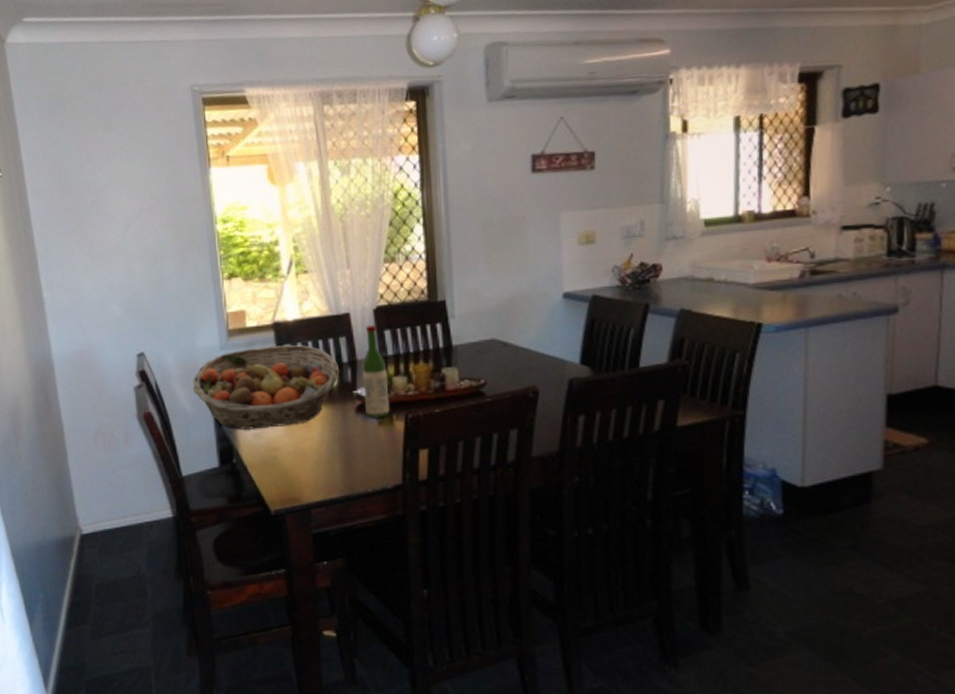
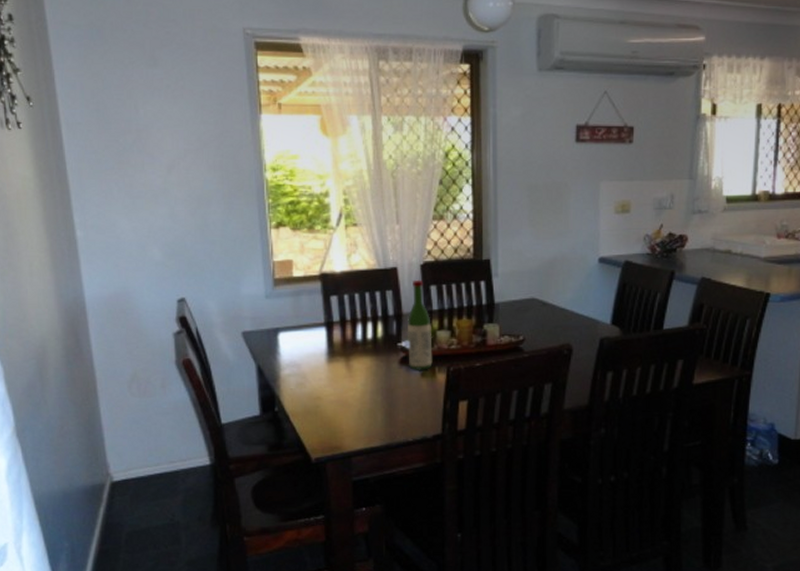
fruit basket: present [193,345,340,430] -> none [236,297,385,378]

